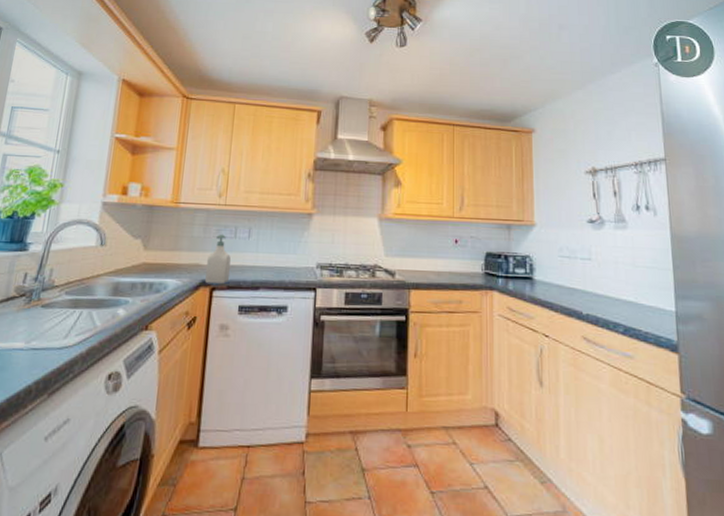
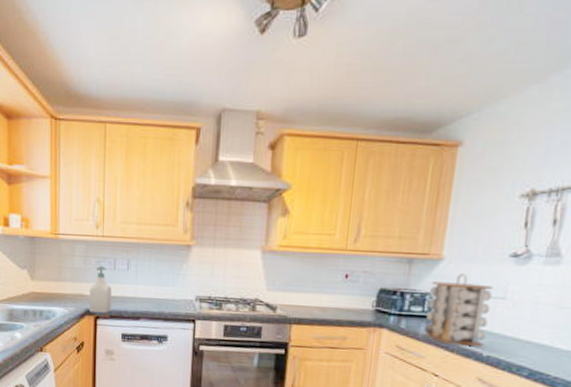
spice rack: none [529,238,582,306] -> present [424,274,493,347]

